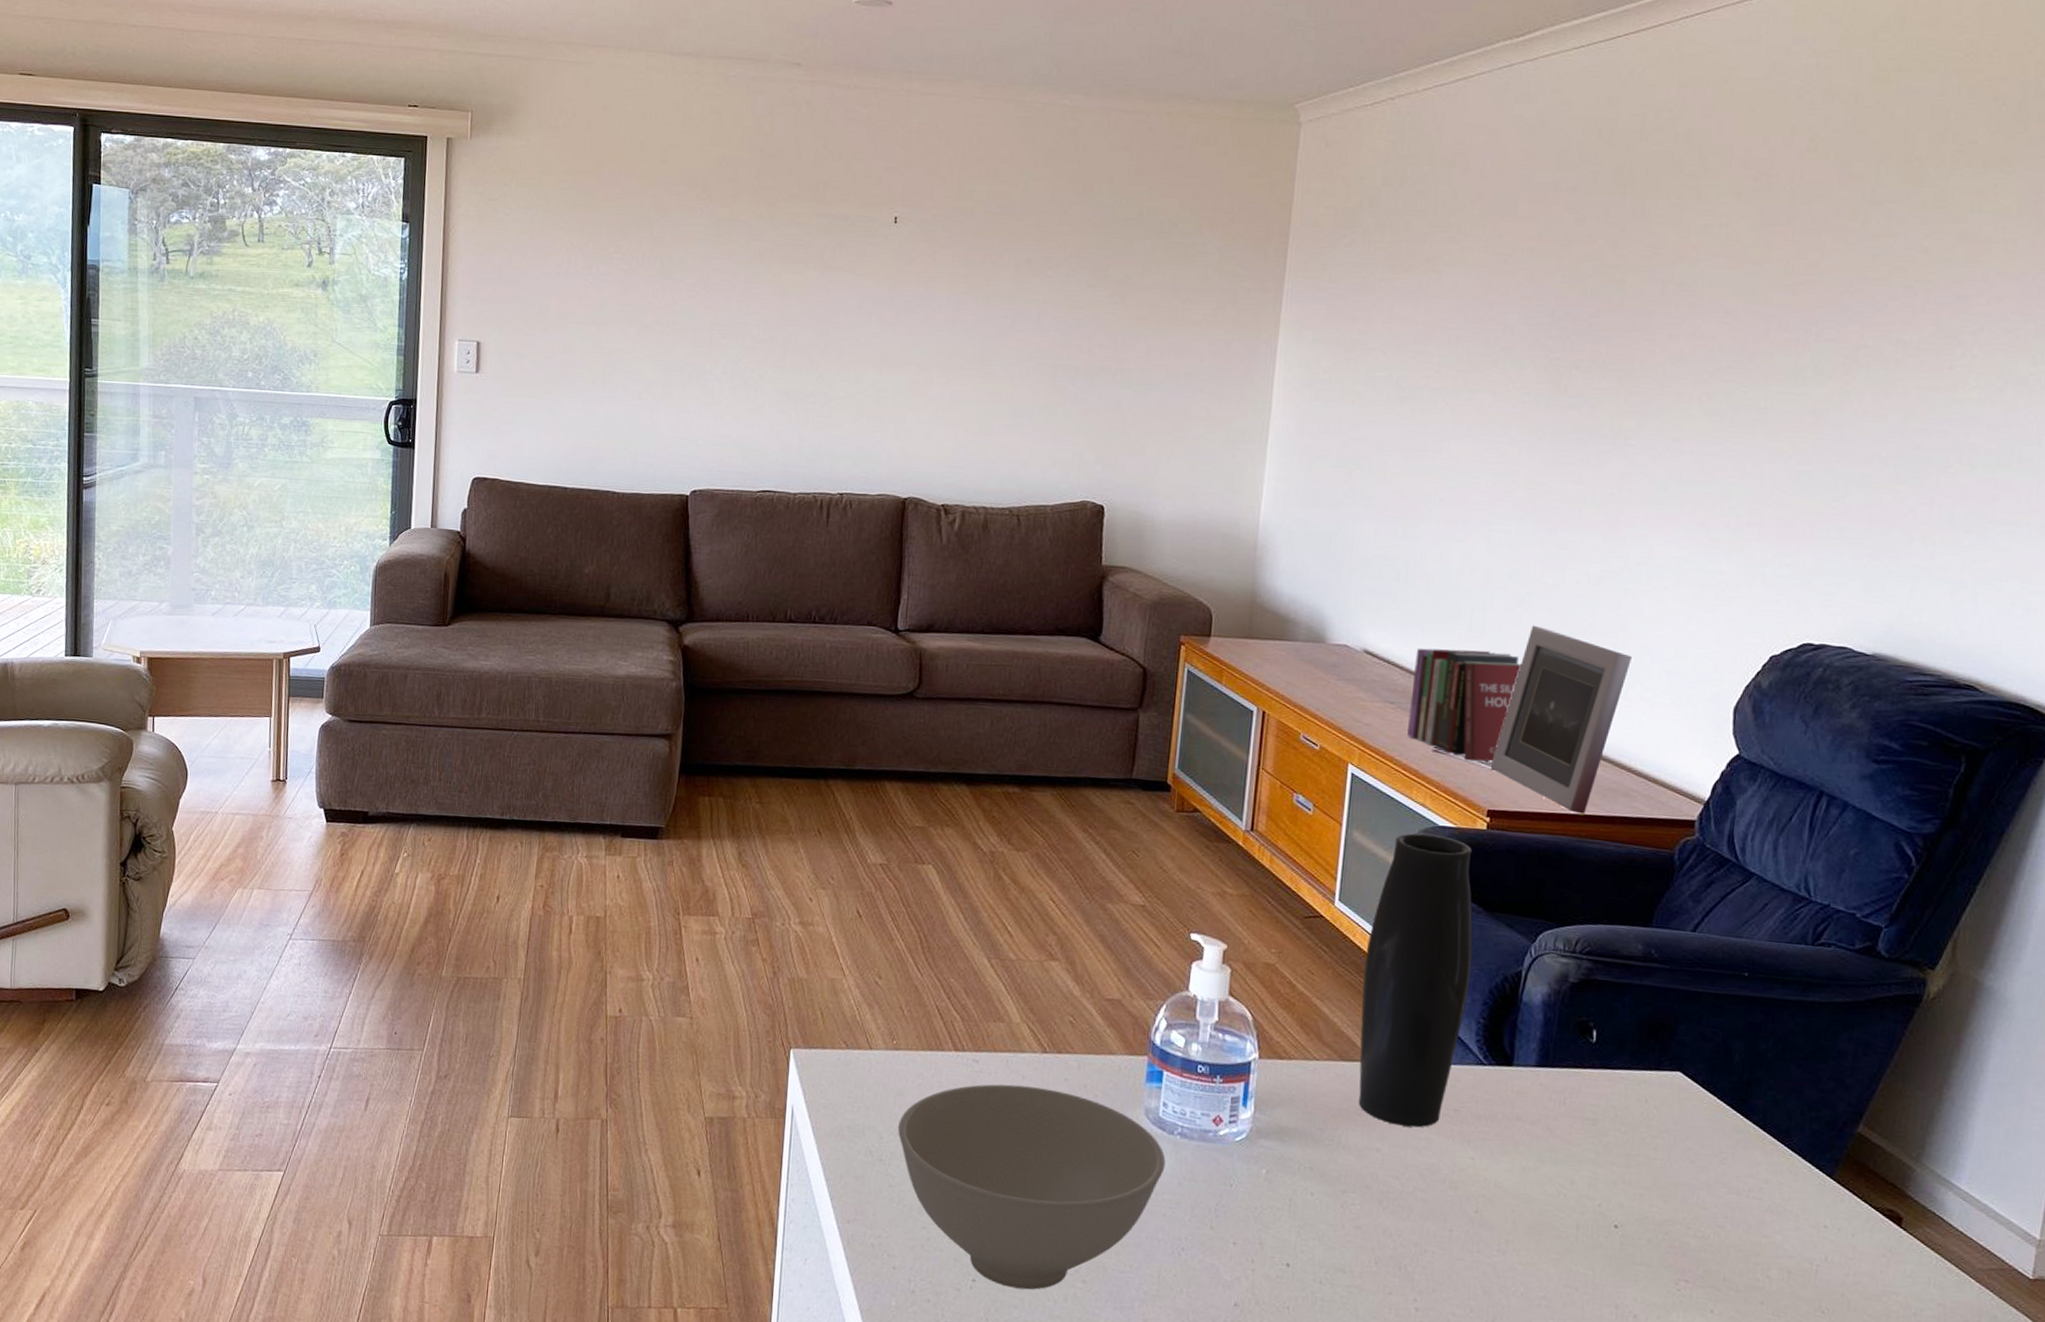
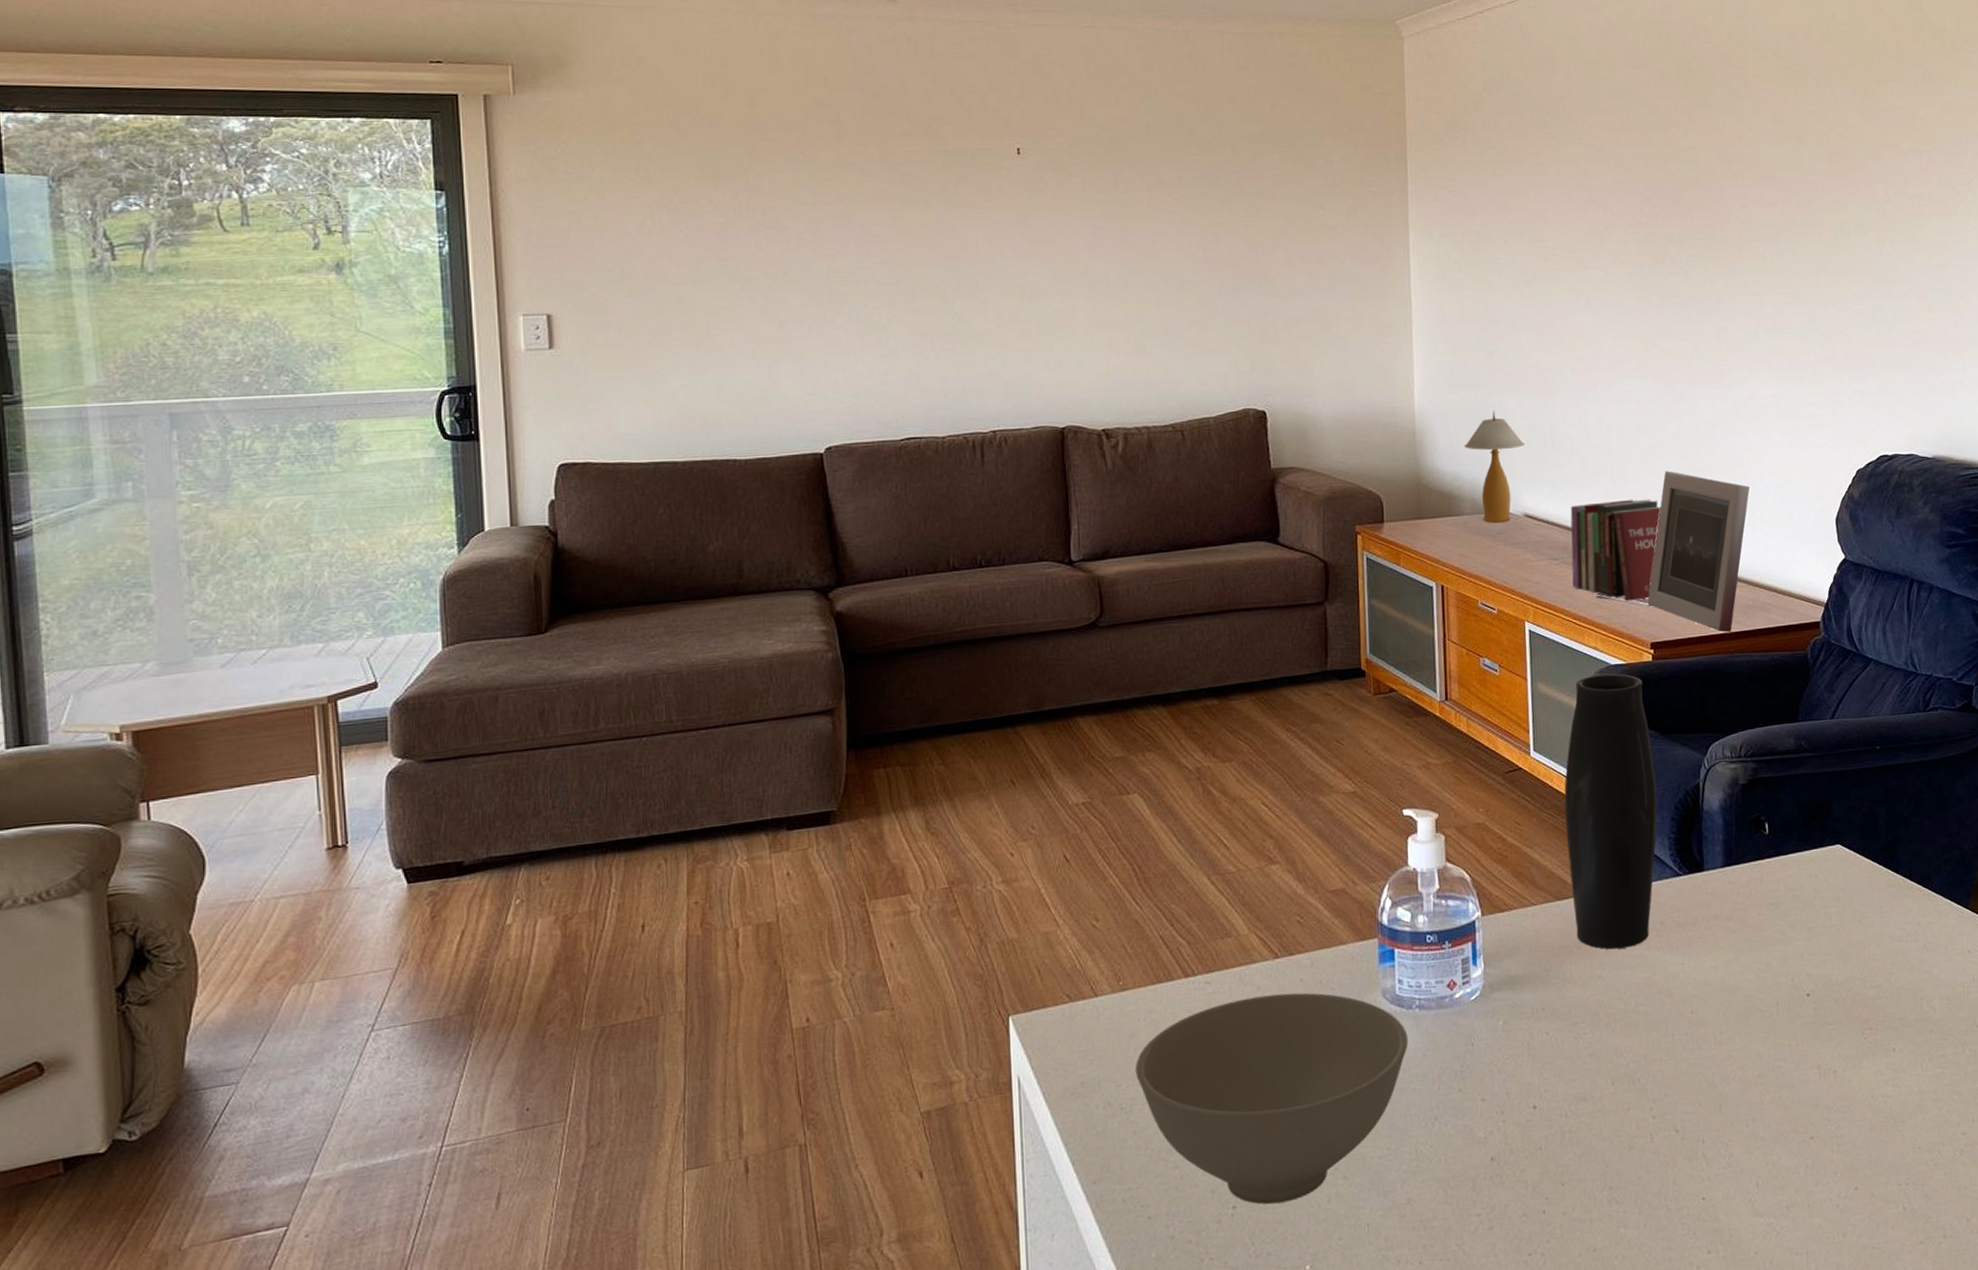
table lamp: none [1308,534,1376,656] -> present [1464,410,1526,524]

